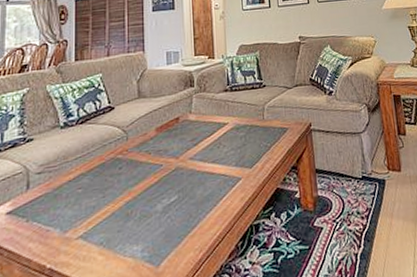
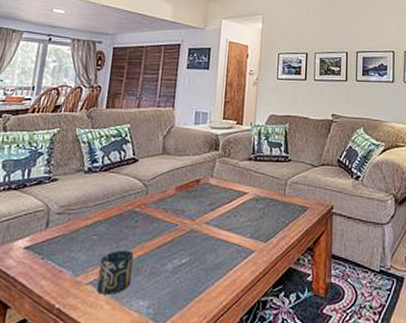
cup: none [88,198,122,247] -> present [97,250,134,295]

